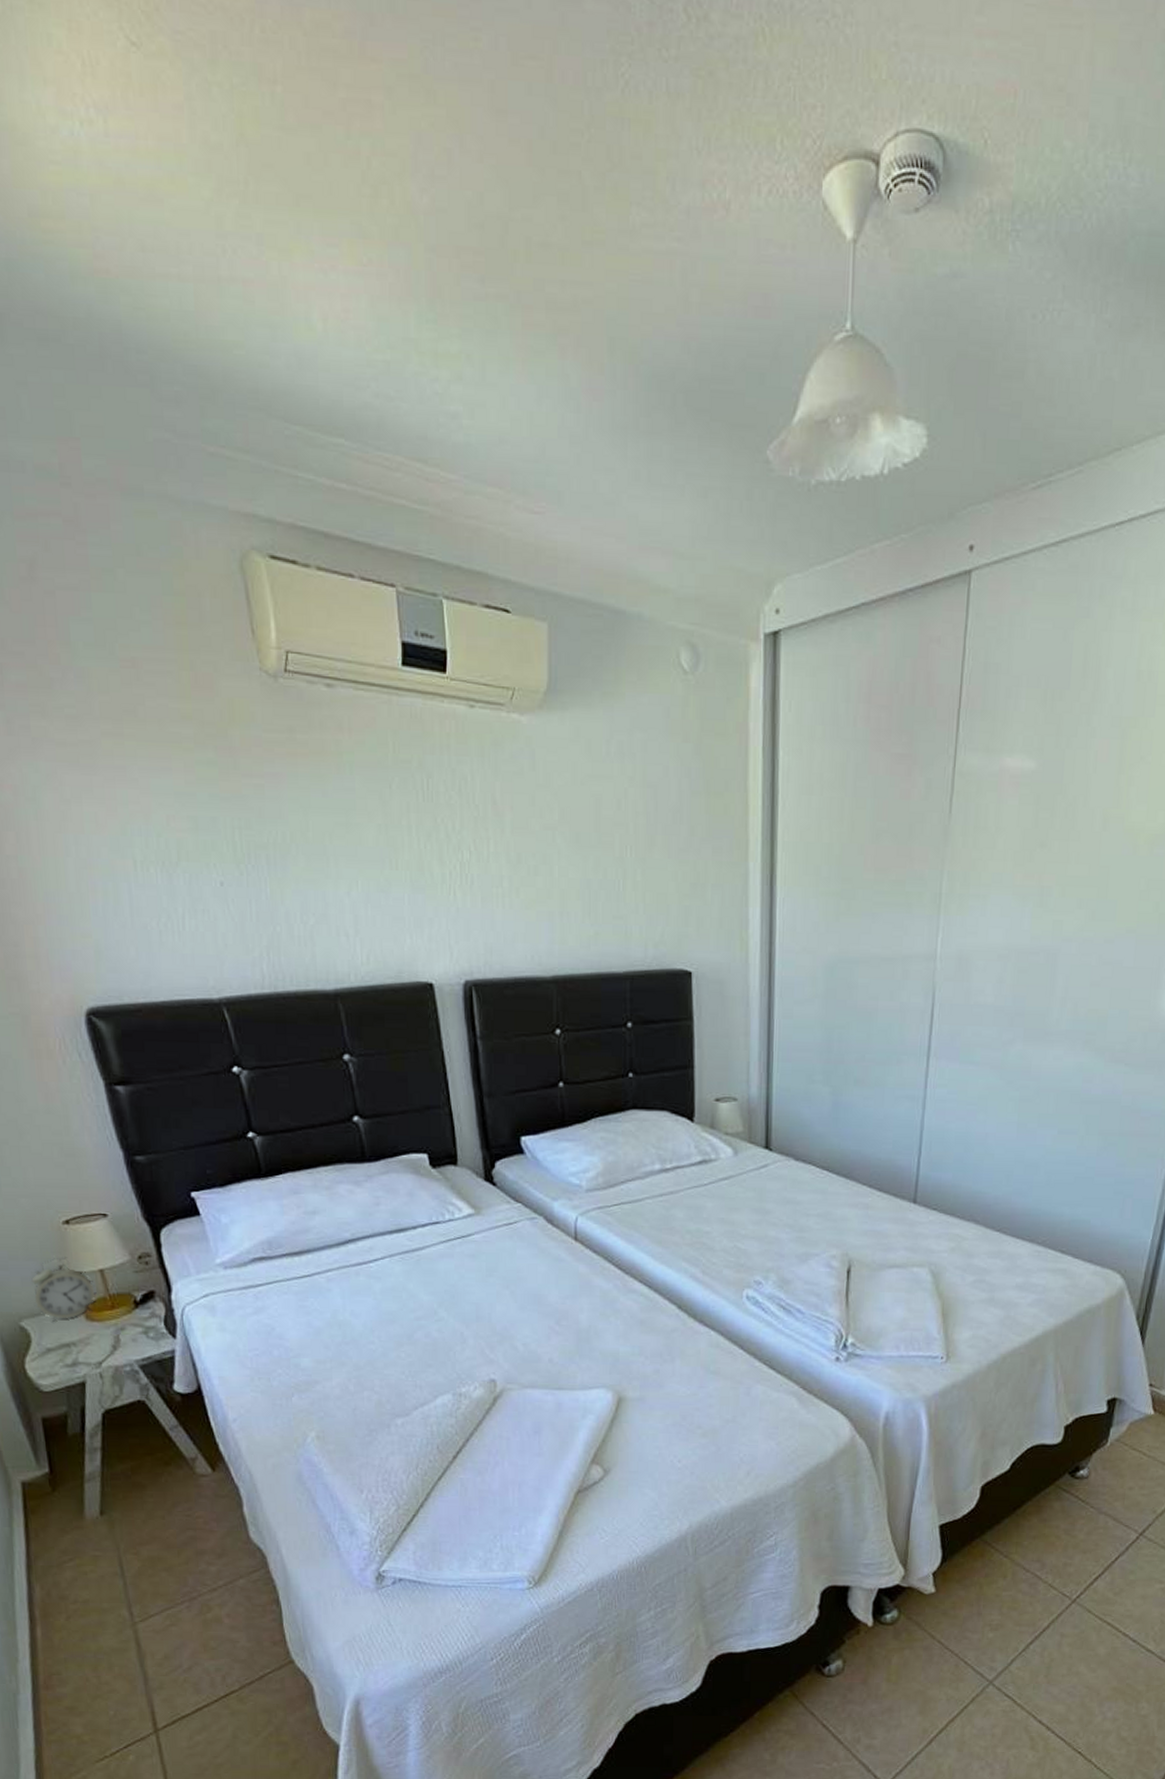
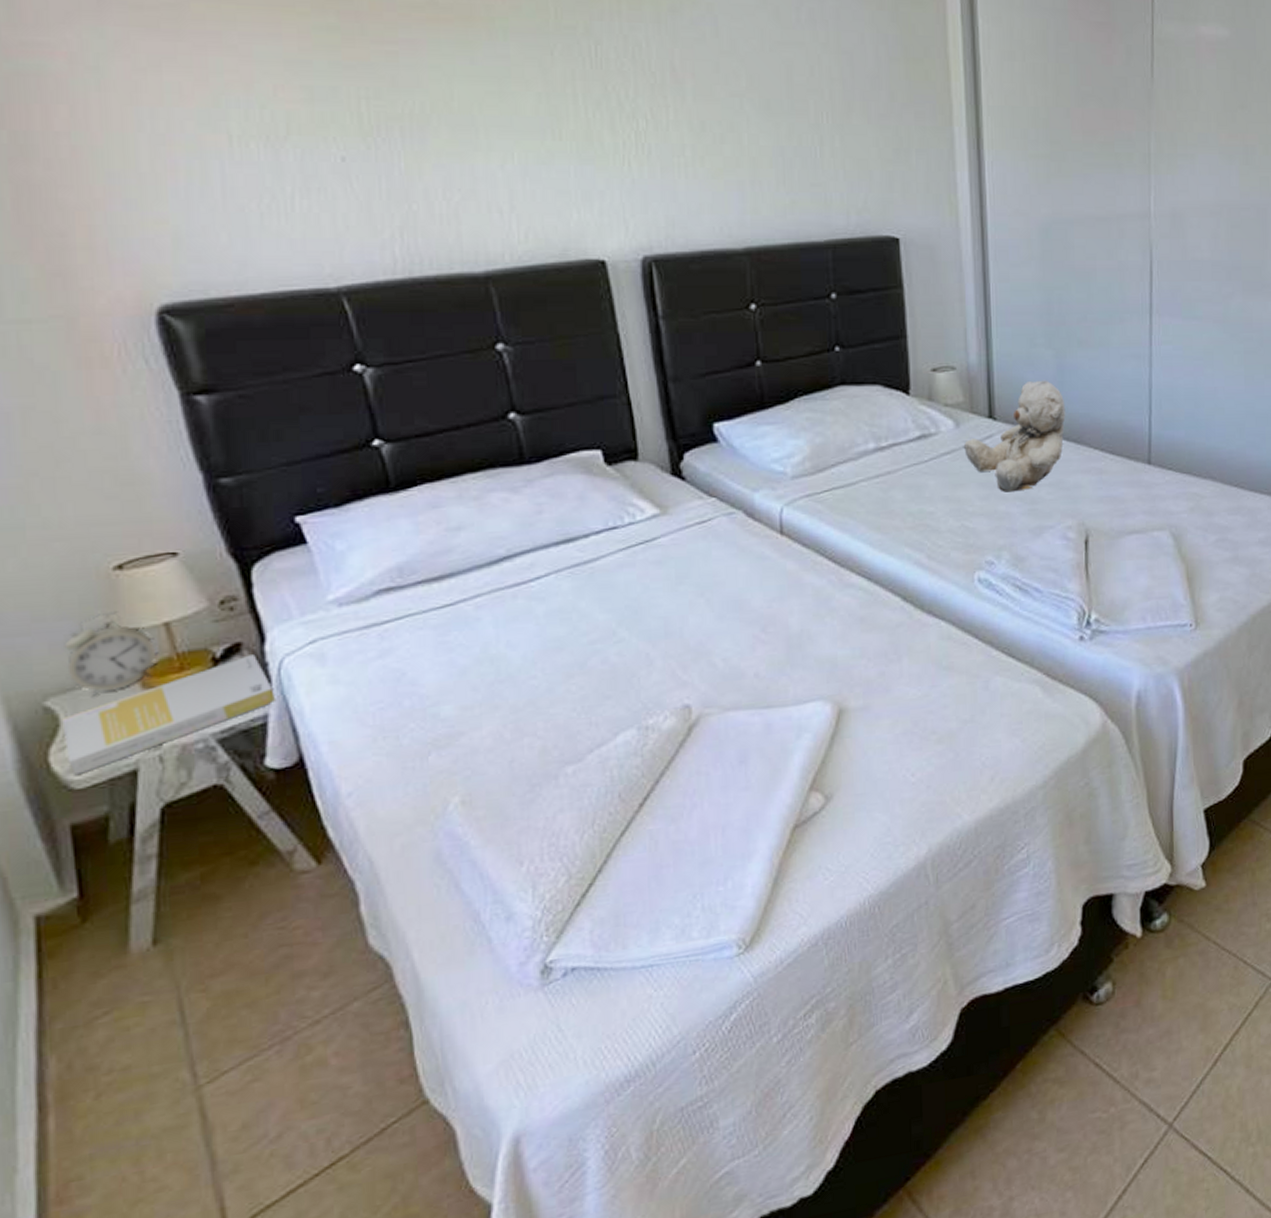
book: none [32,1301,181,1381] -> present [62,654,277,776]
teddy bear: none [740,1115,838,1219] -> present [963,380,1066,492]

